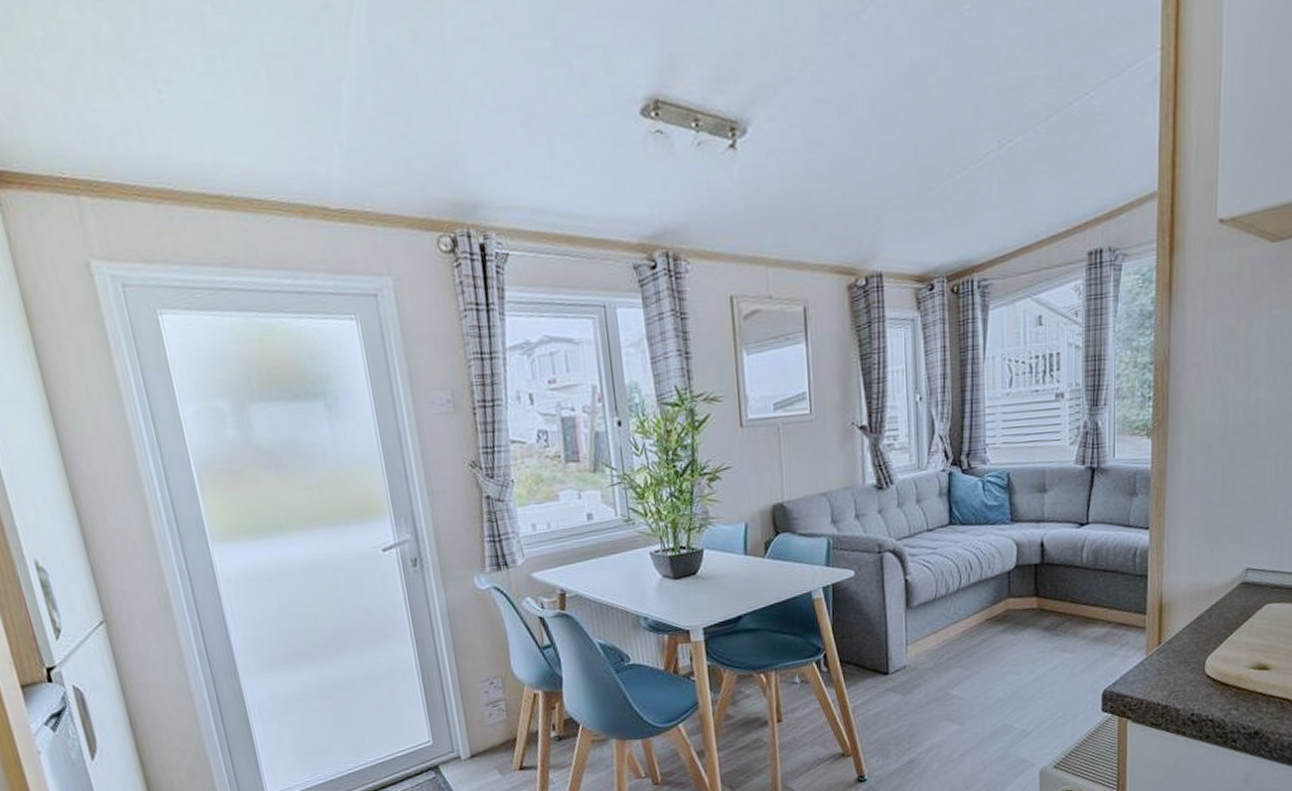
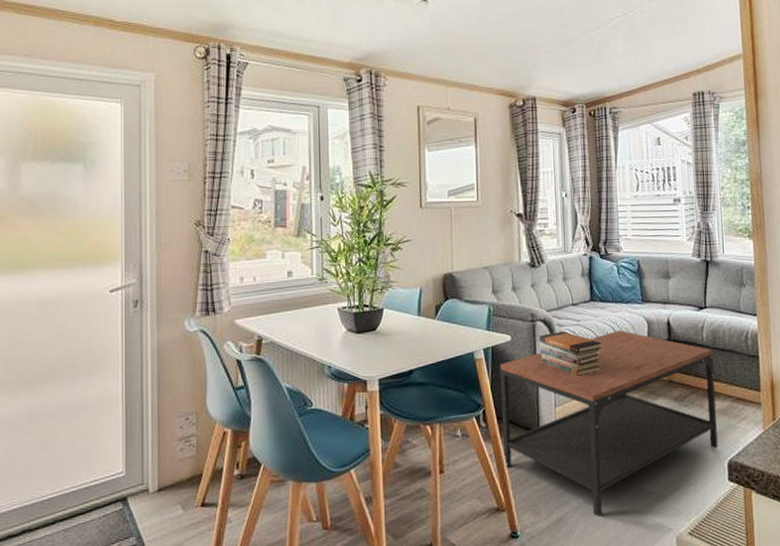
coffee table: none [842,556,1093,756] -> present [499,330,718,517]
book stack: none [887,562,963,612] -> present [538,331,603,377]

